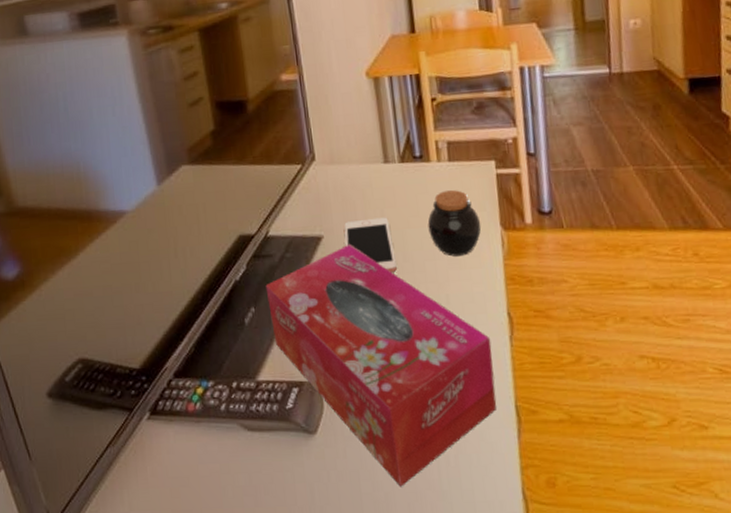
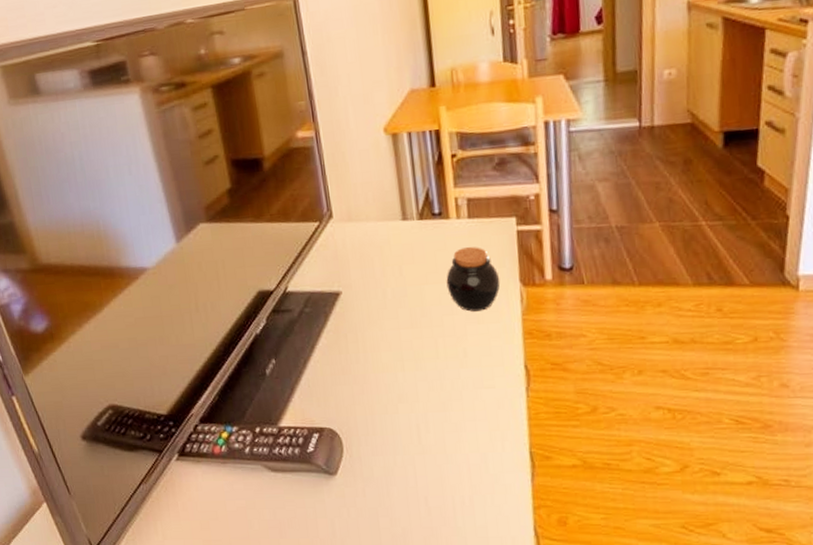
tissue box: present [265,243,496,487] -> none [285,299,511,523]
cell phone: present [344,217,397,272] -> none [362,273,415,327]

